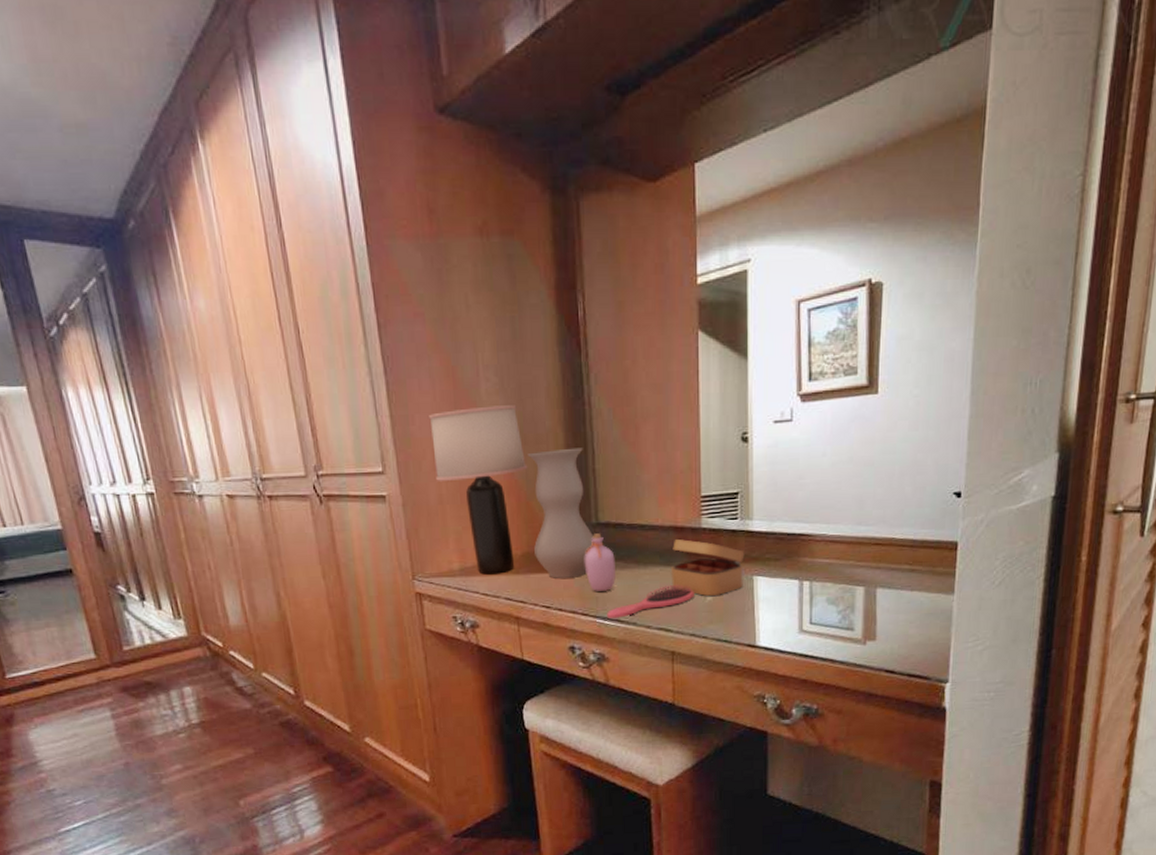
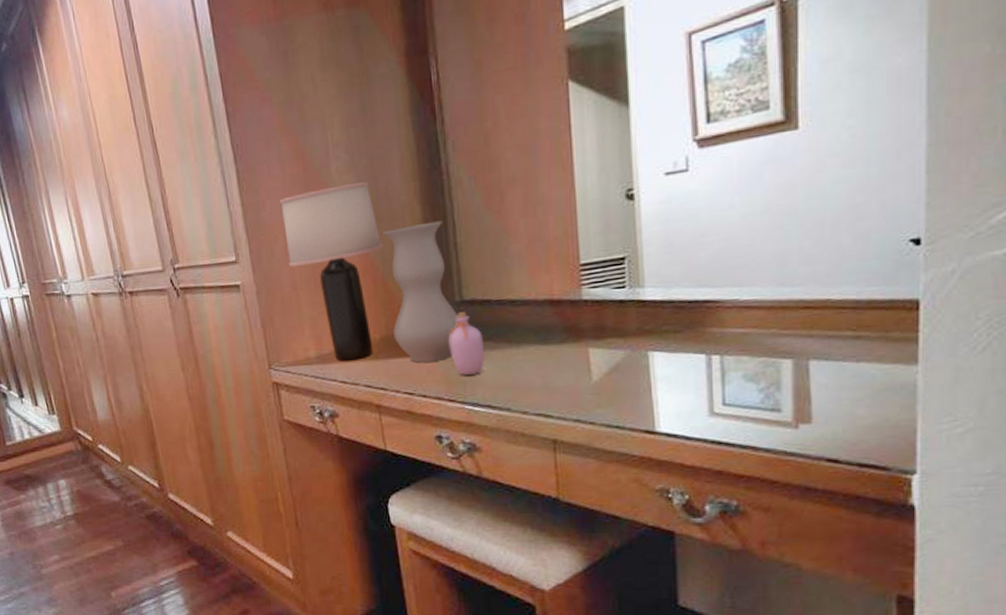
hairbrush: present [607,585,694,618] -> none [476,365,577,404]
jewelry box: present [671,538,745,596] -> none [549,313,636,376]

